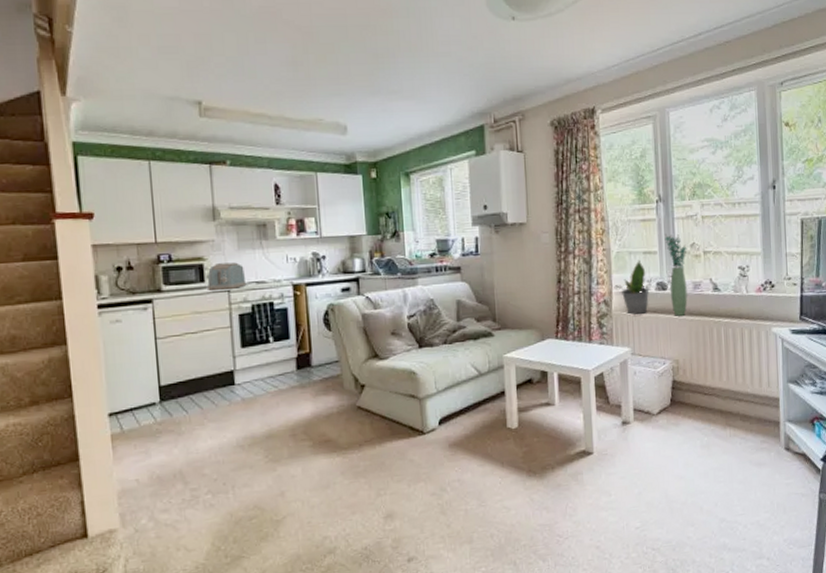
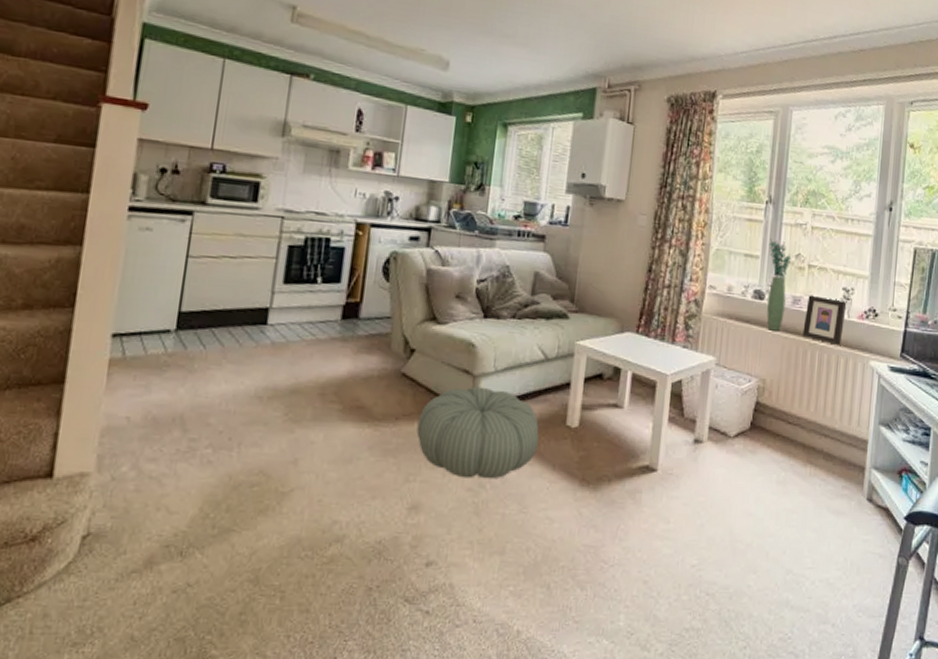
toaster: present [207,262,247,292] -> none [259,184,306,217]
pouf: none [378,407,486,486] -> present [417,386,539,479]
potted plant: present [622,259,649,315] -> none [715,261,745,323]
picture frame: none [706,278,744,319] -> present [802,295,847,345]

